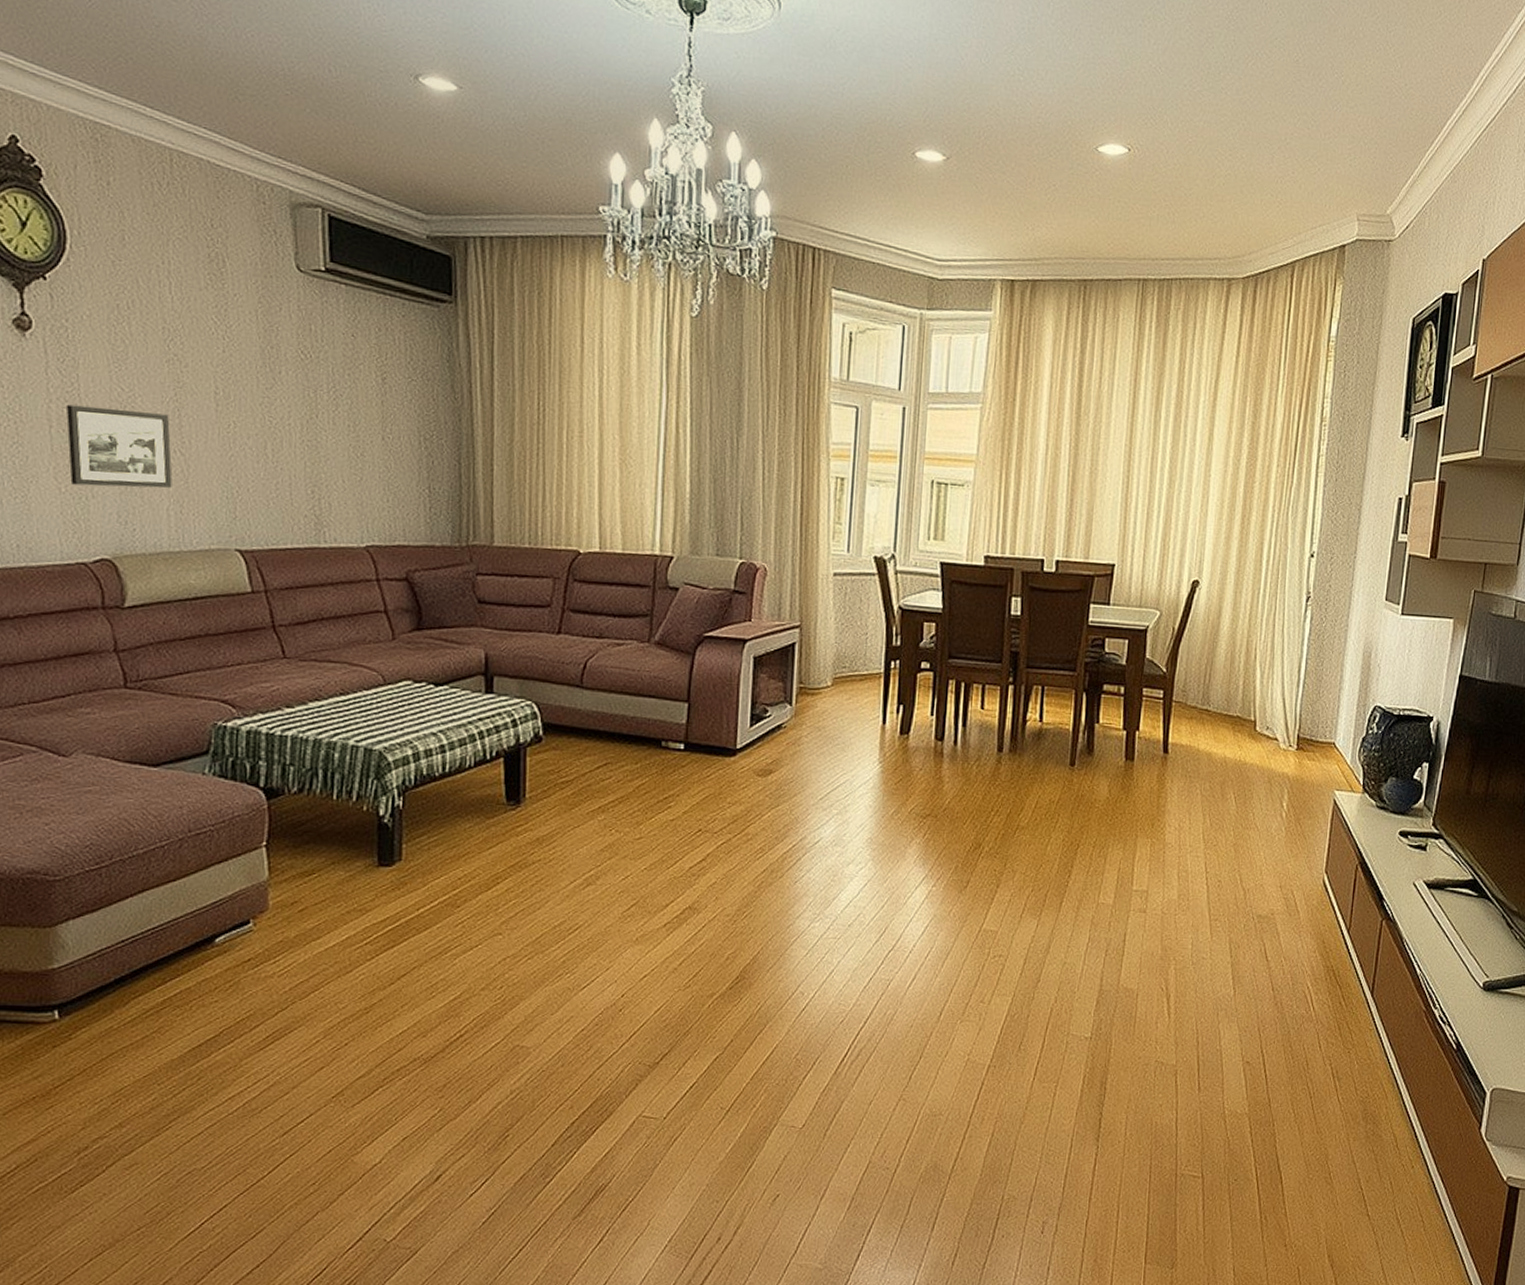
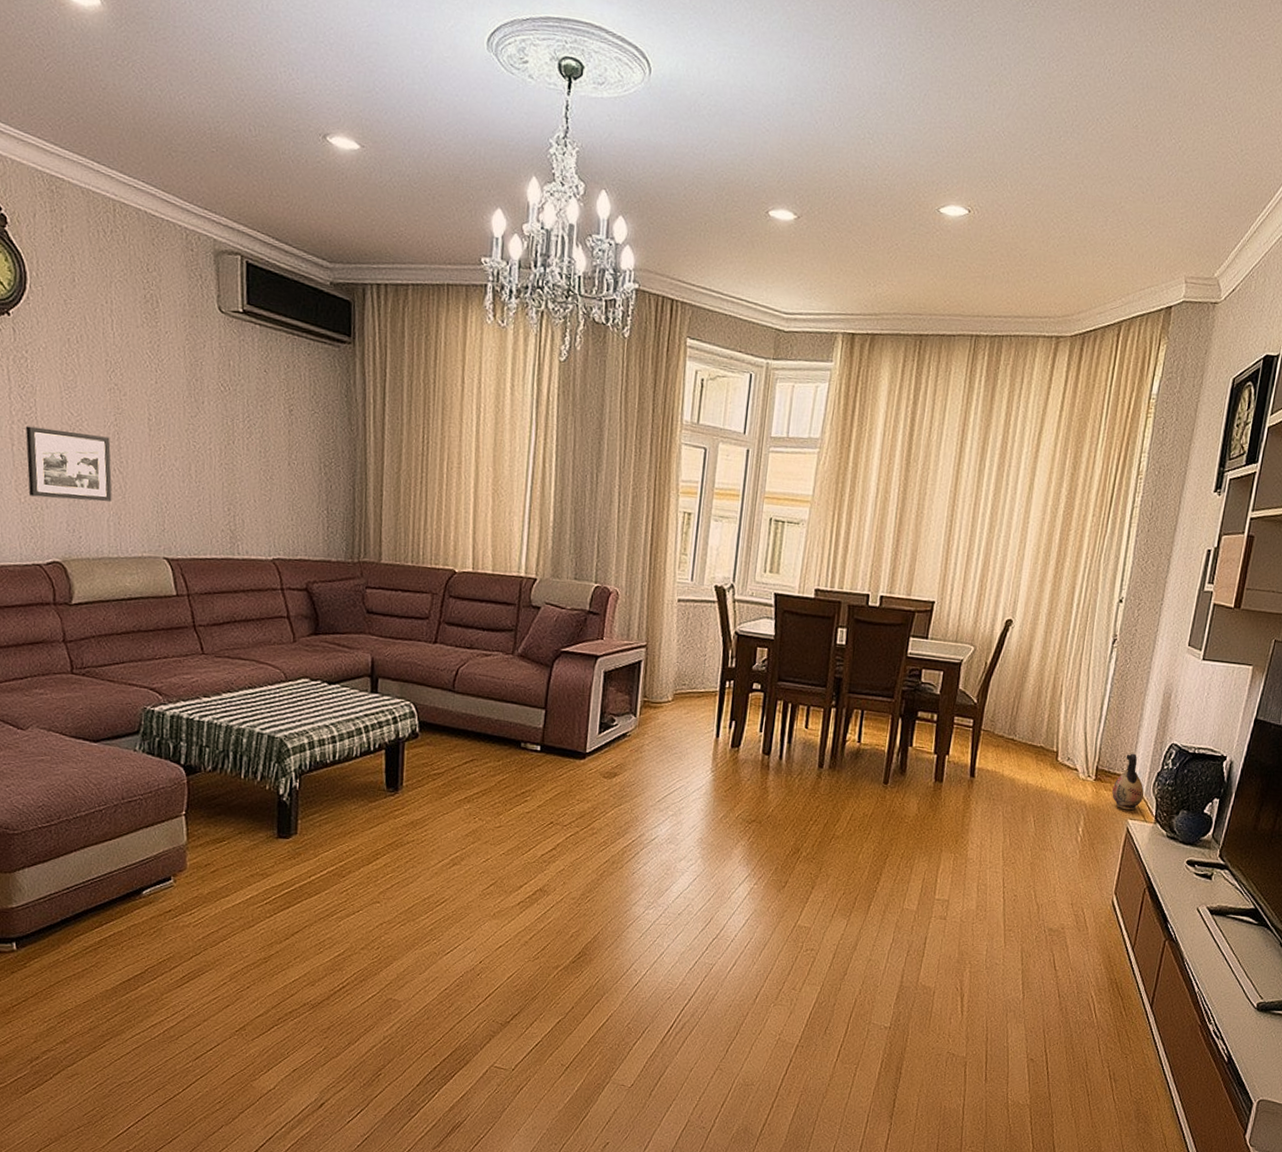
ceramic jug: none [1315,718,1350,781] -> present [1111,753,1145,810]

